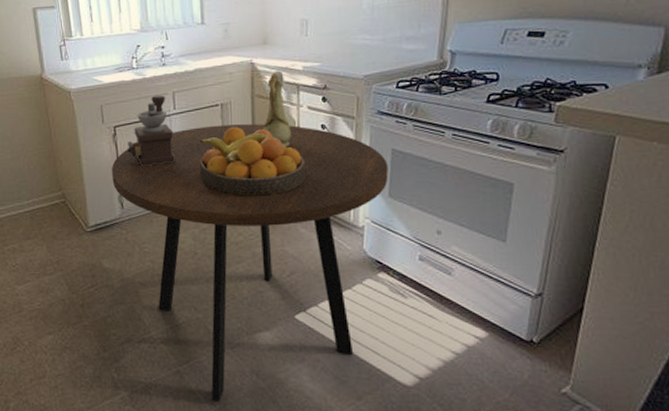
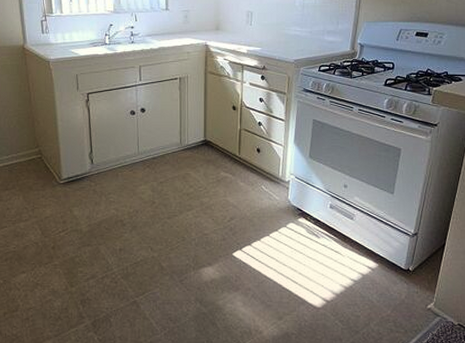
dining table: present [111,124,389,403] -> none [83,96,310,327]
coffee grinder: present [127,95,175,167] -> none [98,68,139,129]
fruit bowl: present [199,126,306,196] -> none [159,97,246,155]
pitcher: present [262,70,292,148] -> none [213,52,236,116]

